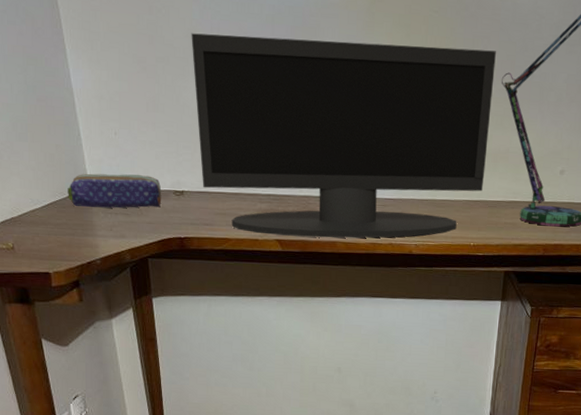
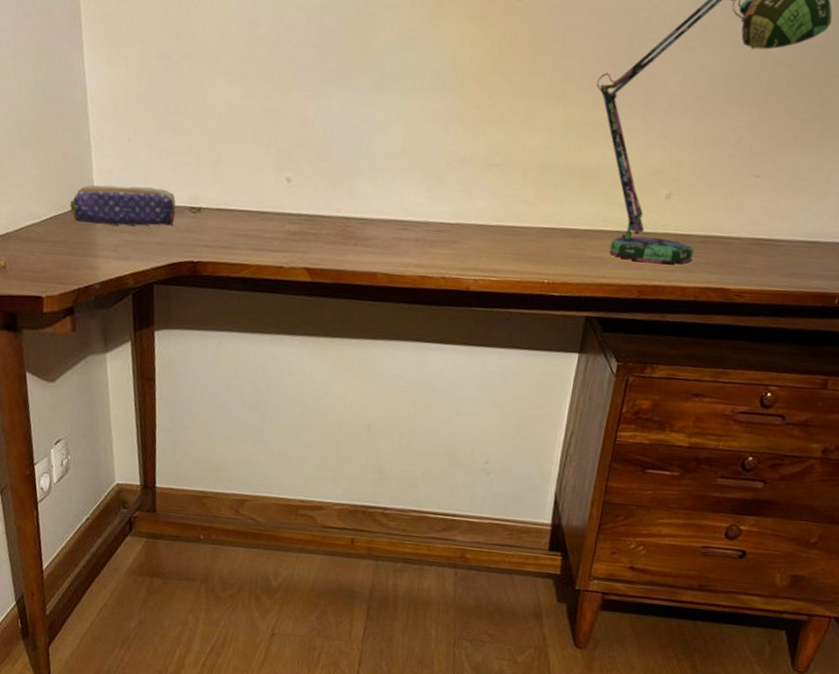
monitor: present [191,33,496,238] -> none [223,26,592,271]

